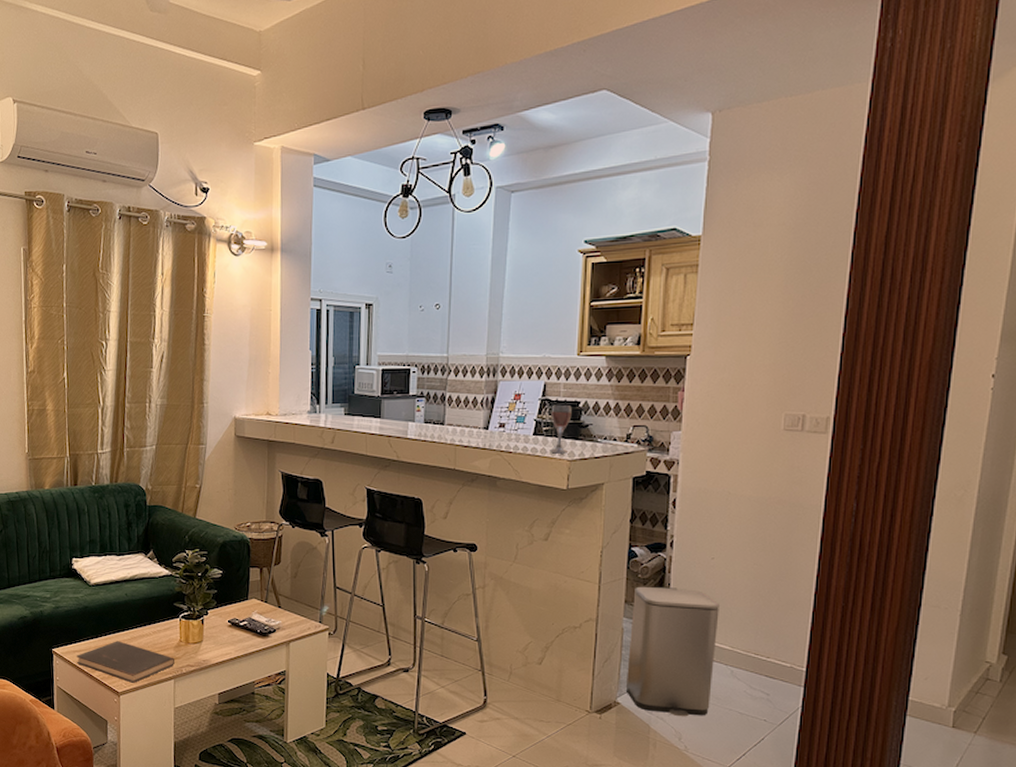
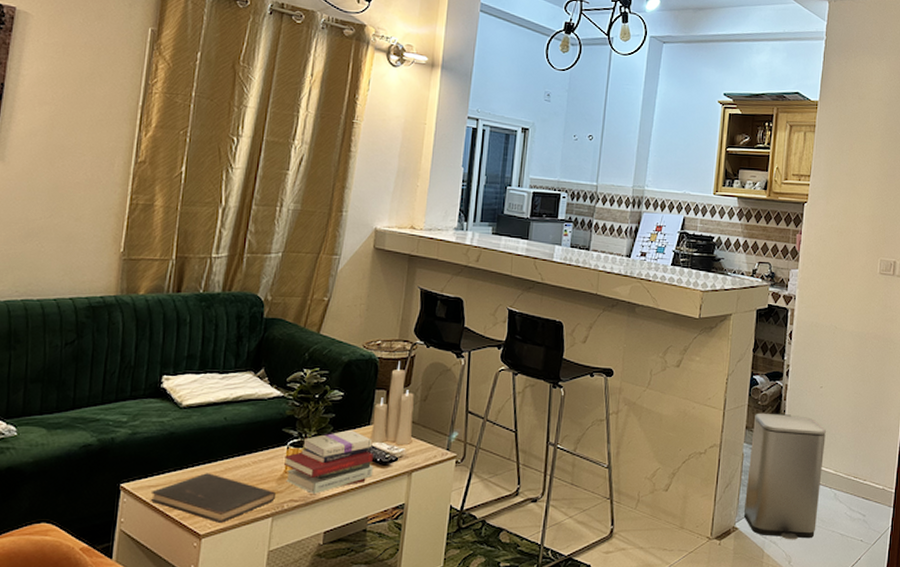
books: none [178,603,255,660] -> present [283,429,374,494]
candle: none [249,540,287,619] -> present [370,360,414,446]
cup: present [550,404,572,454] -> none [685,238,707,284]

